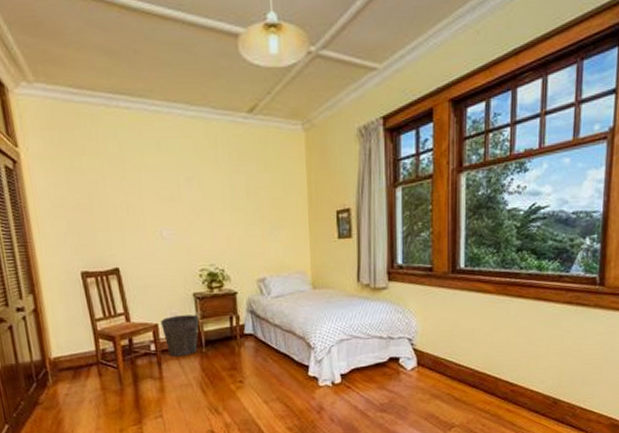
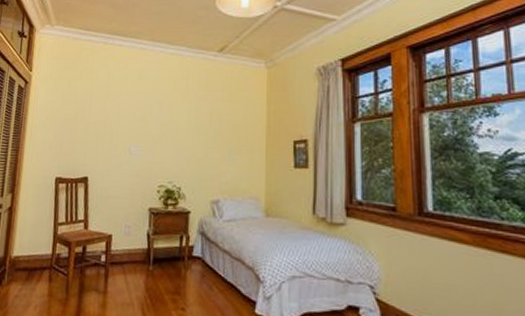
waste bin: present [161,315,199,356] -> none [115,228,151,272]

